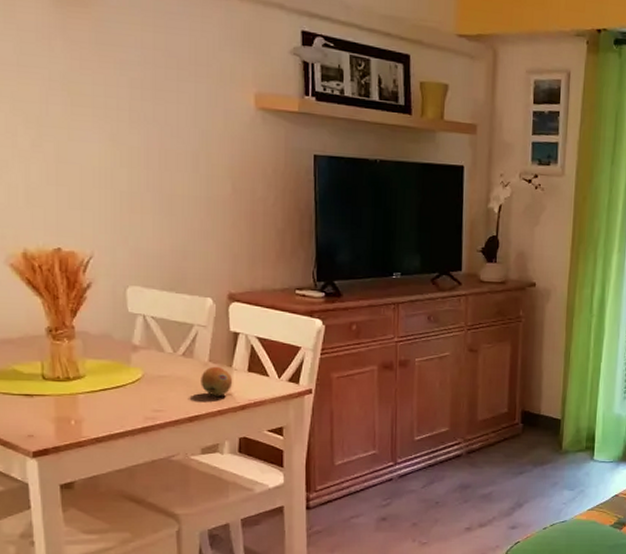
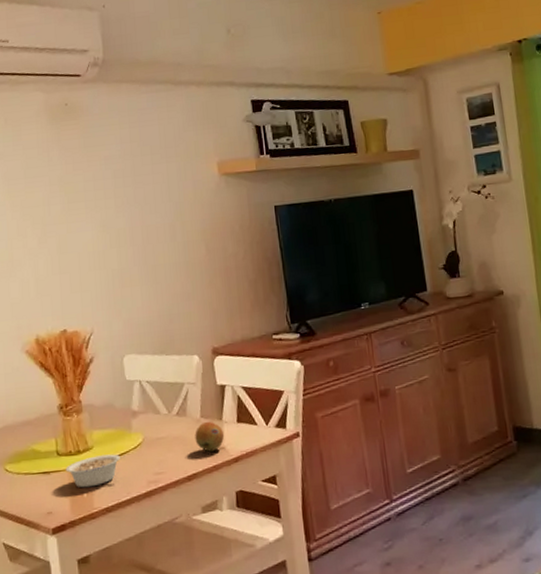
legume: none [51,385,121,416] -> present [65,454,125,488]

